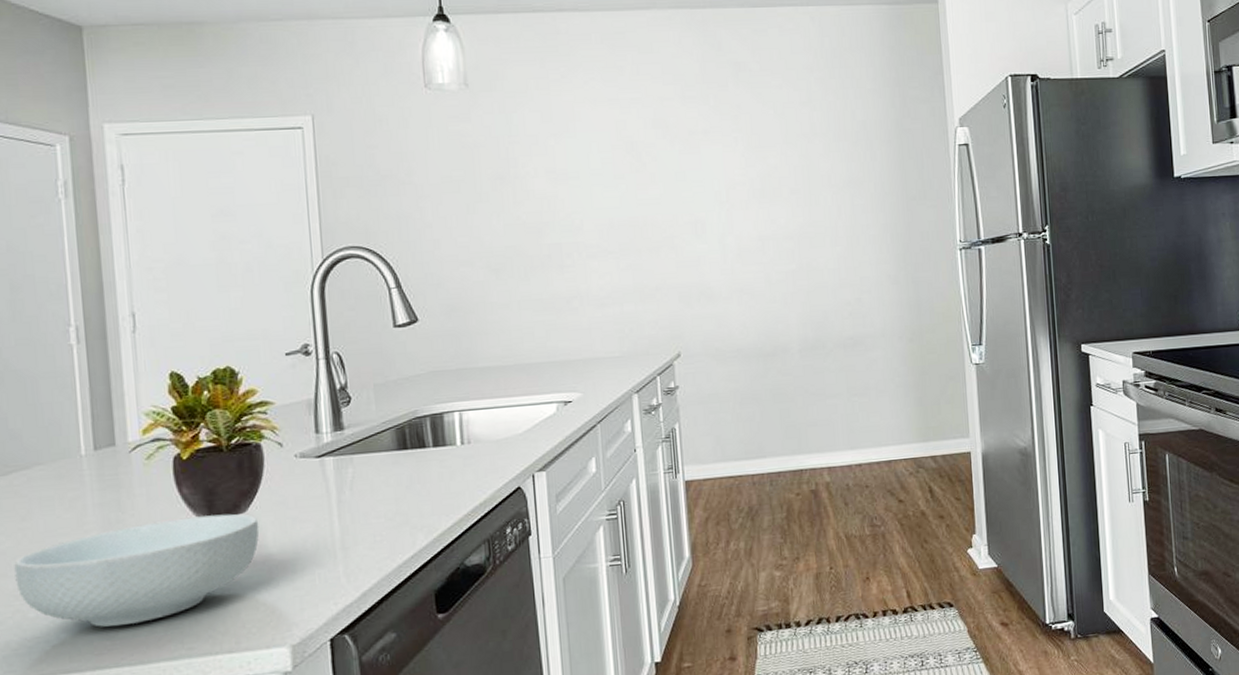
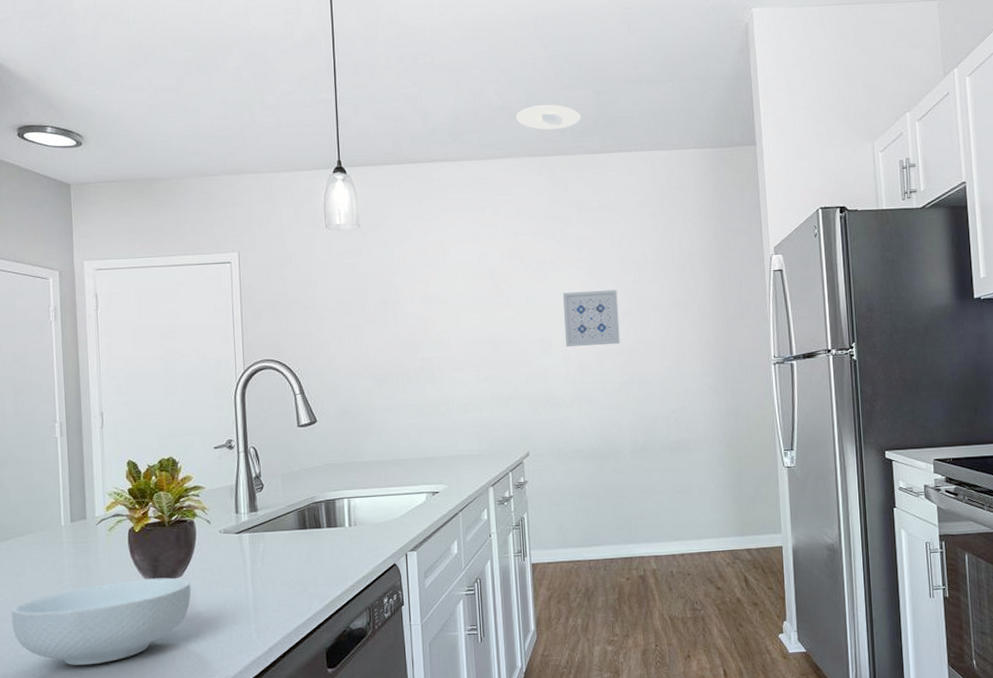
wall art: none [718,165,786,231] -> present [563,289,620,348]

